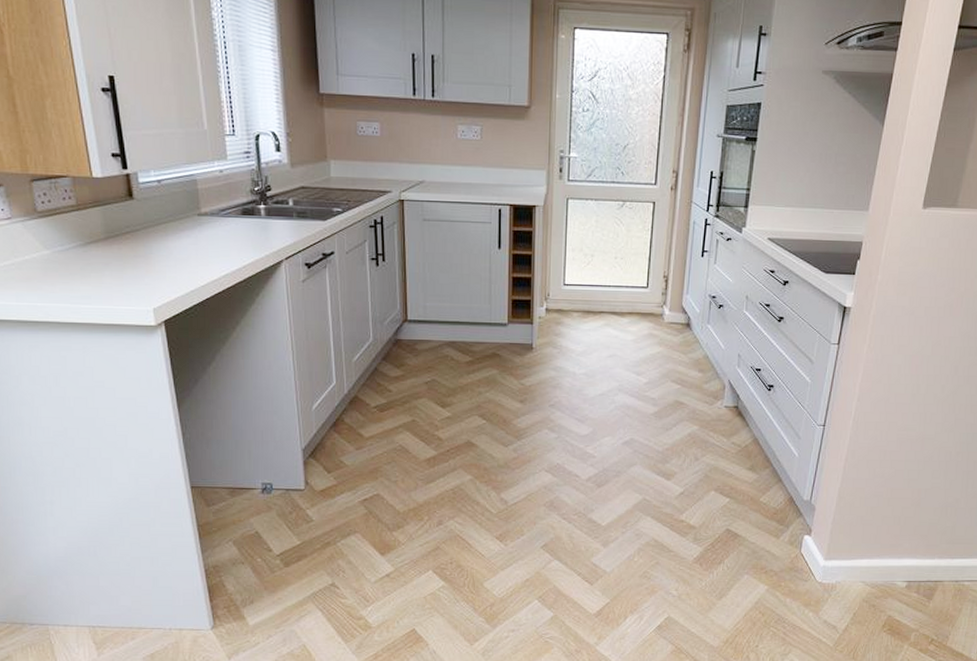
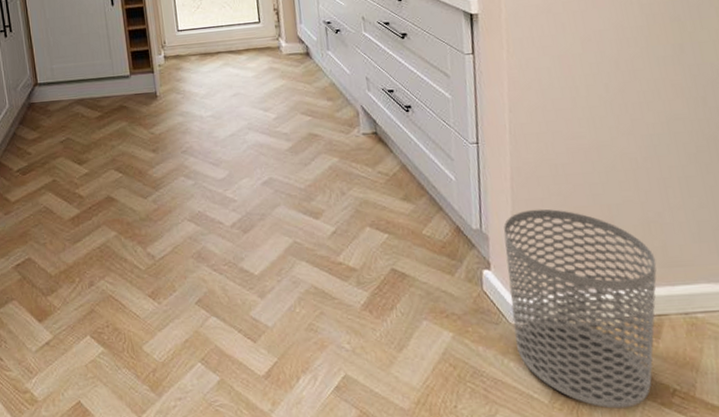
waste bin: none [818,487,945,652] -> present [503,209,657,409]

